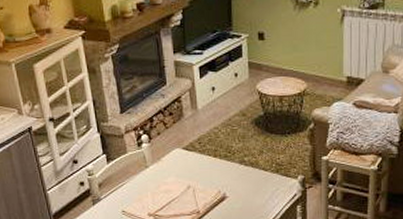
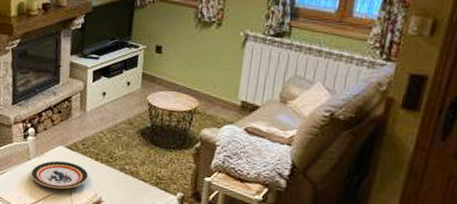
plate: none [150,163,210,192] -> present [30,160,89,189]

